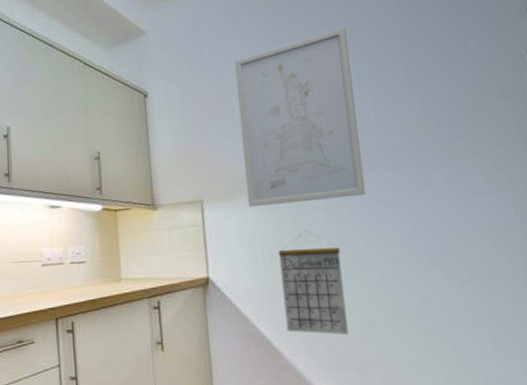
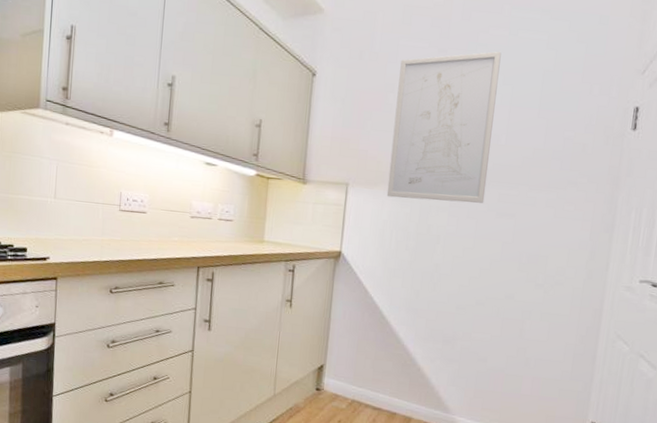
calendar: present [278,230,348,335] -> none [397,224,454,315]

